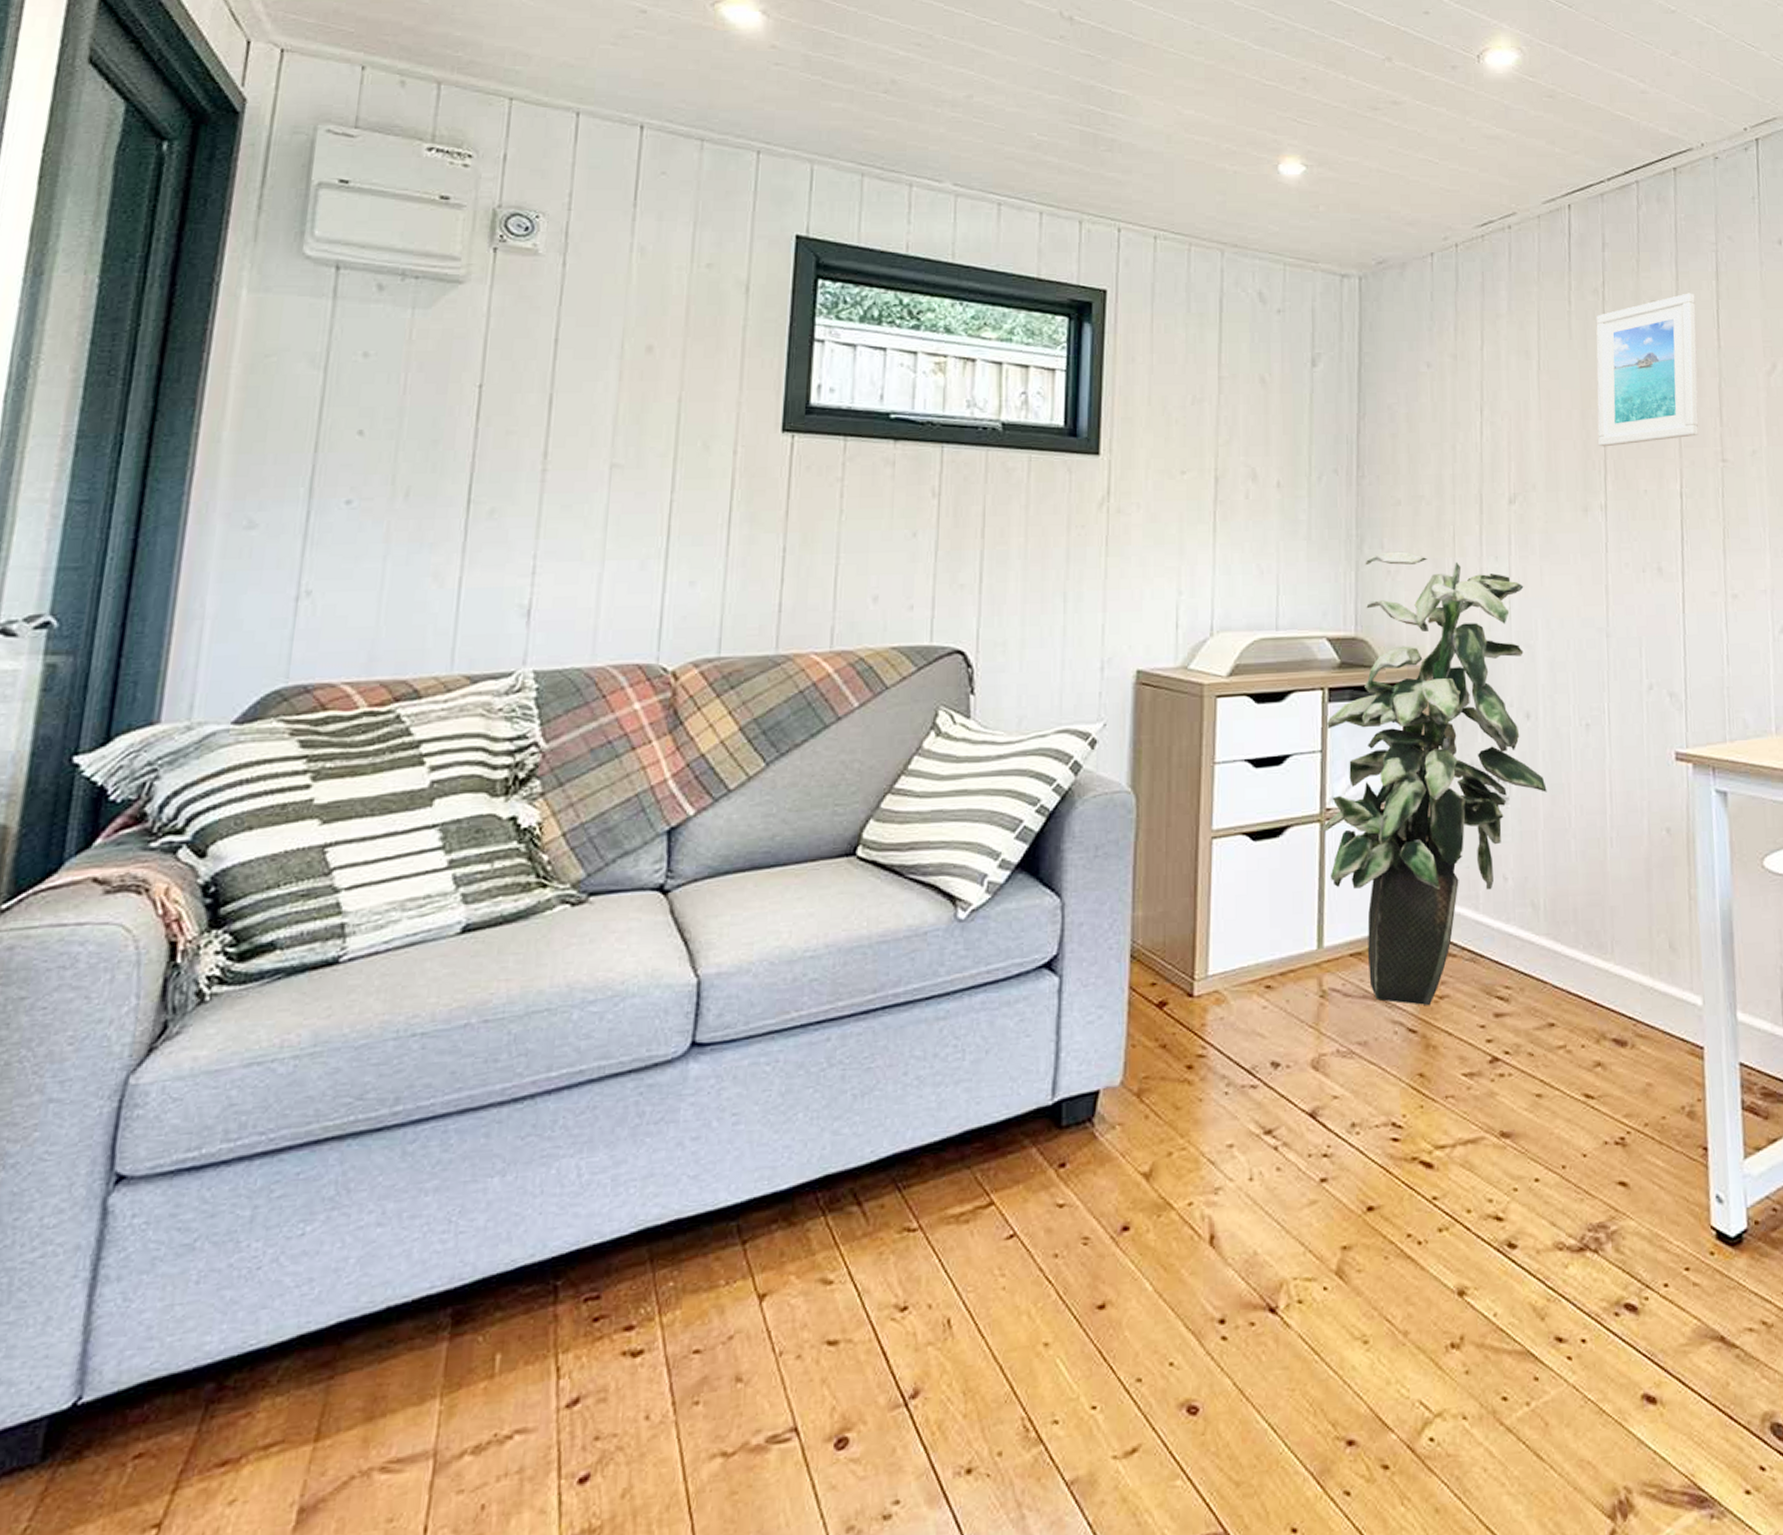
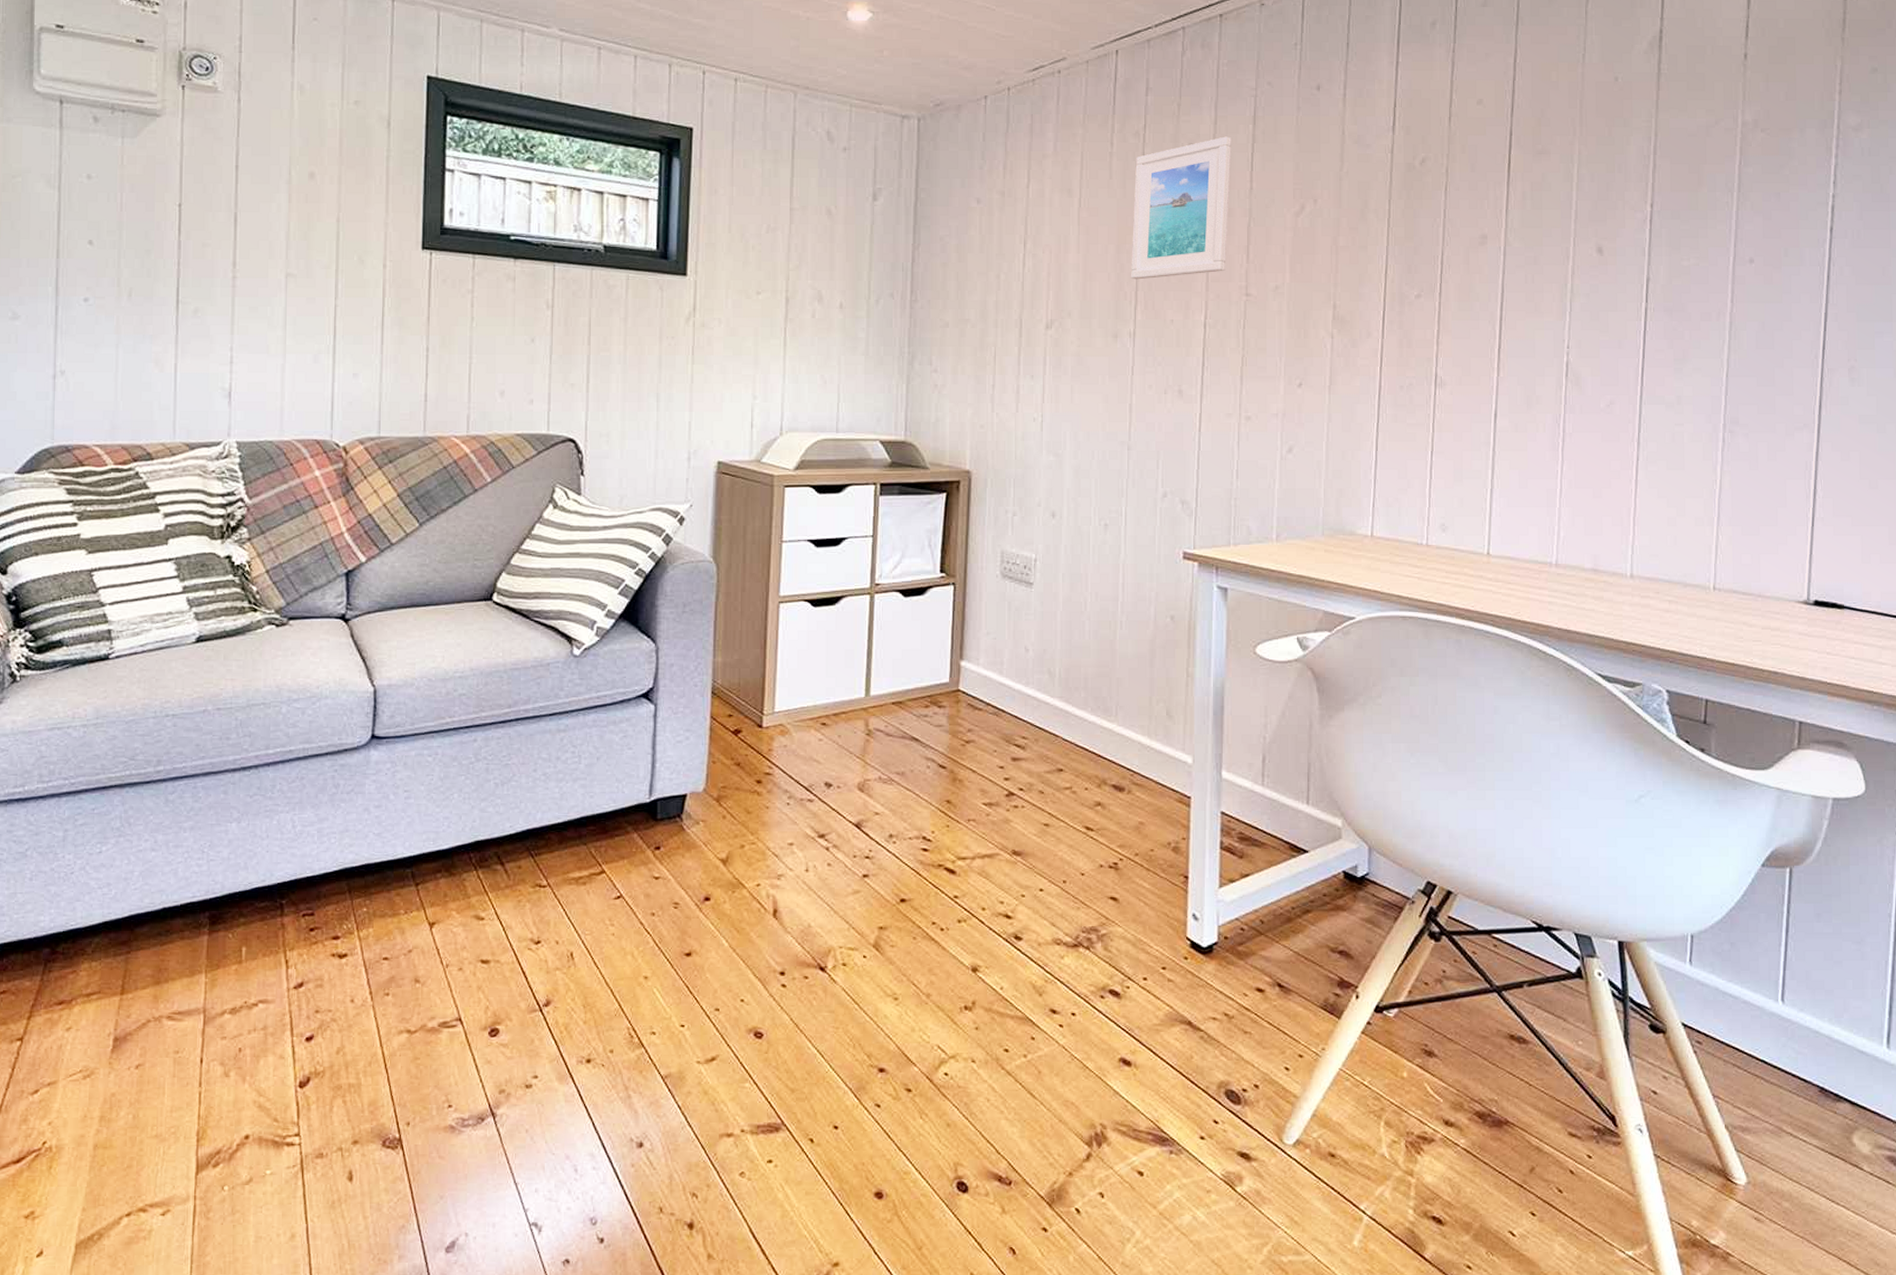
indoor plant: present [1323,551,1547,1006] -> none [872,368,1067,748]

